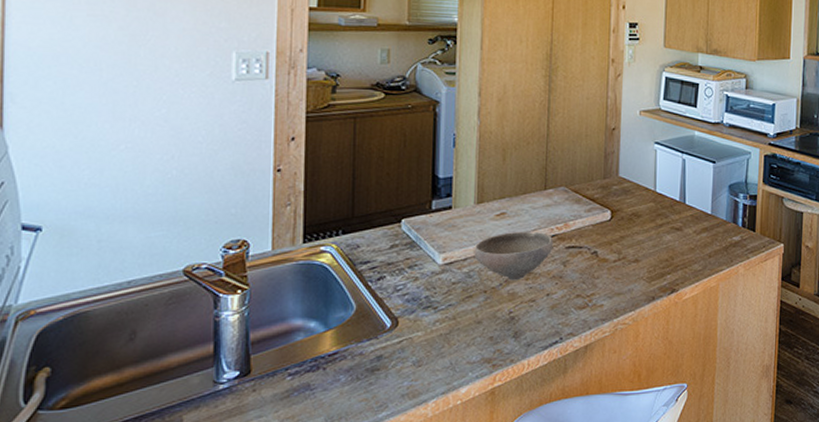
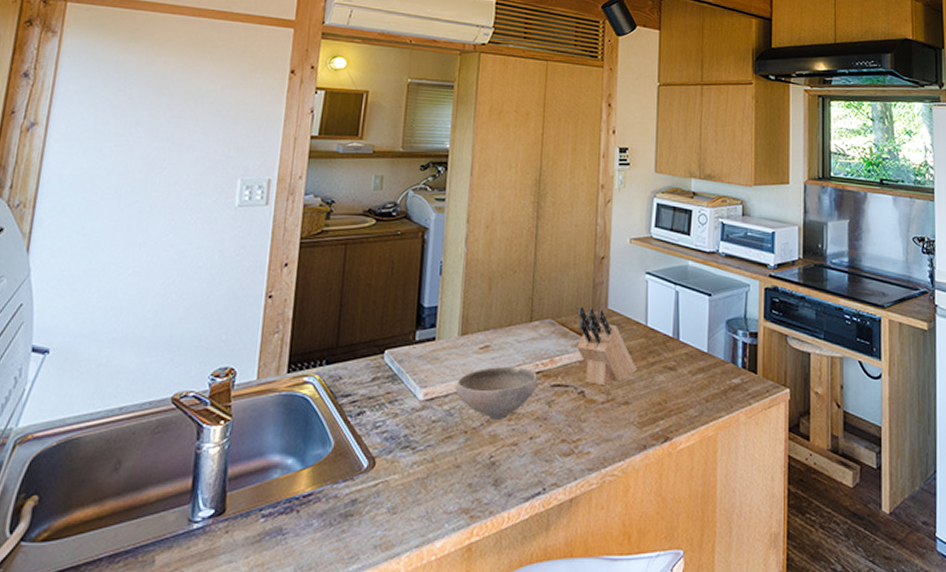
knife block: none [590,174,646,245] -> present [577,306,637,385]

